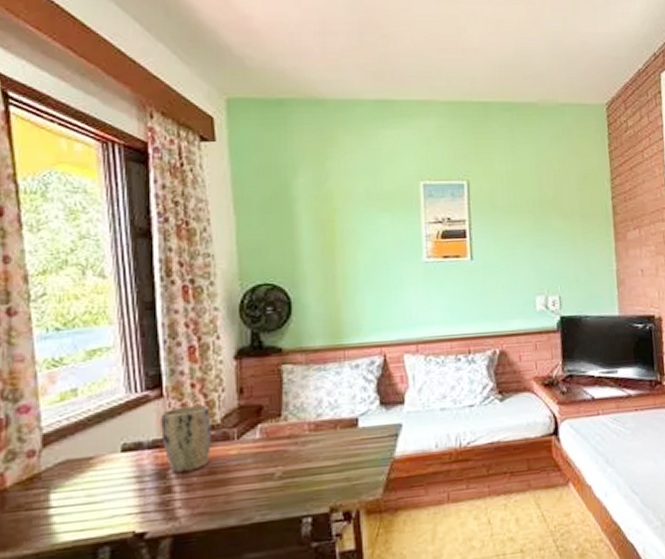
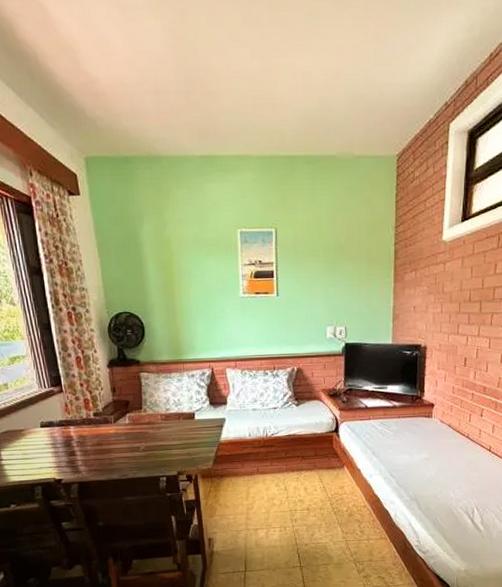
plant pot: present [161,405,211,472] -> none [63,398,98,443]

